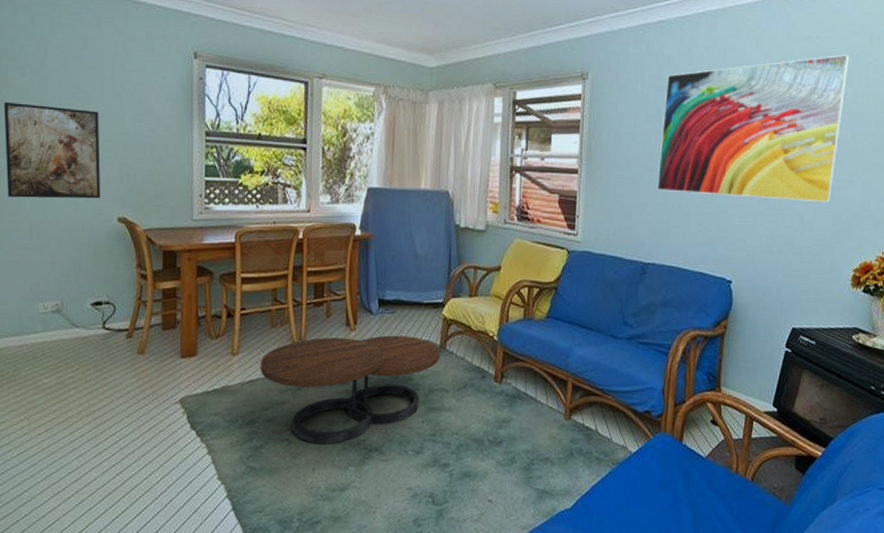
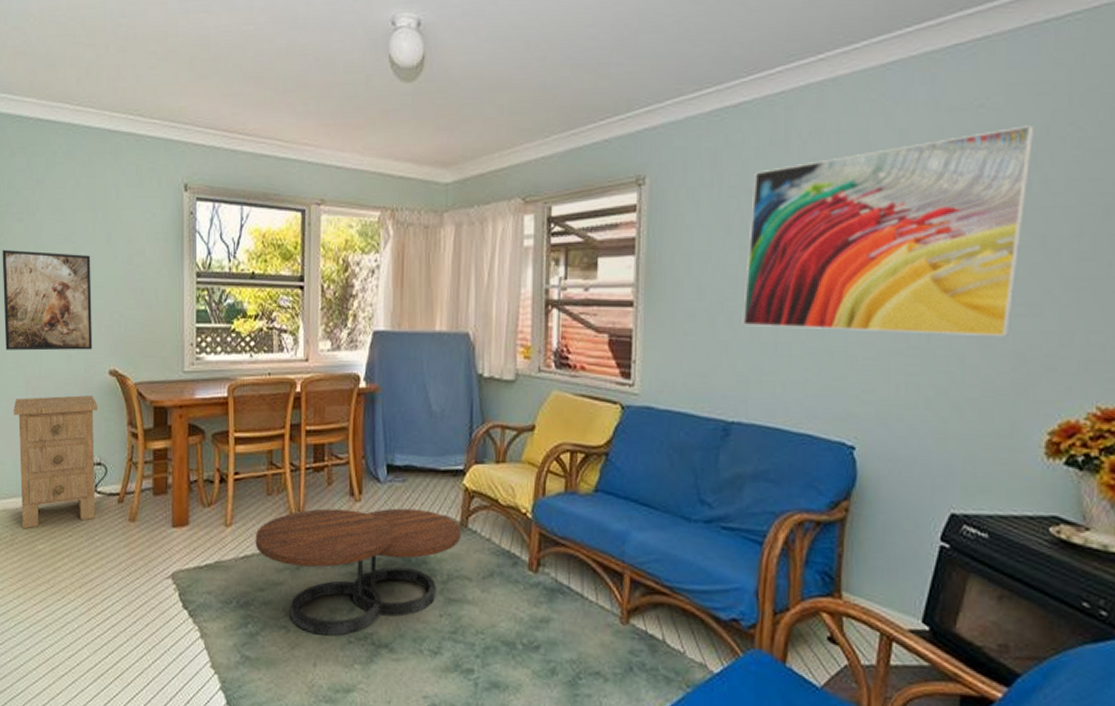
nightstand: none [16,240,106,365] -> present [13,395,98,529]

